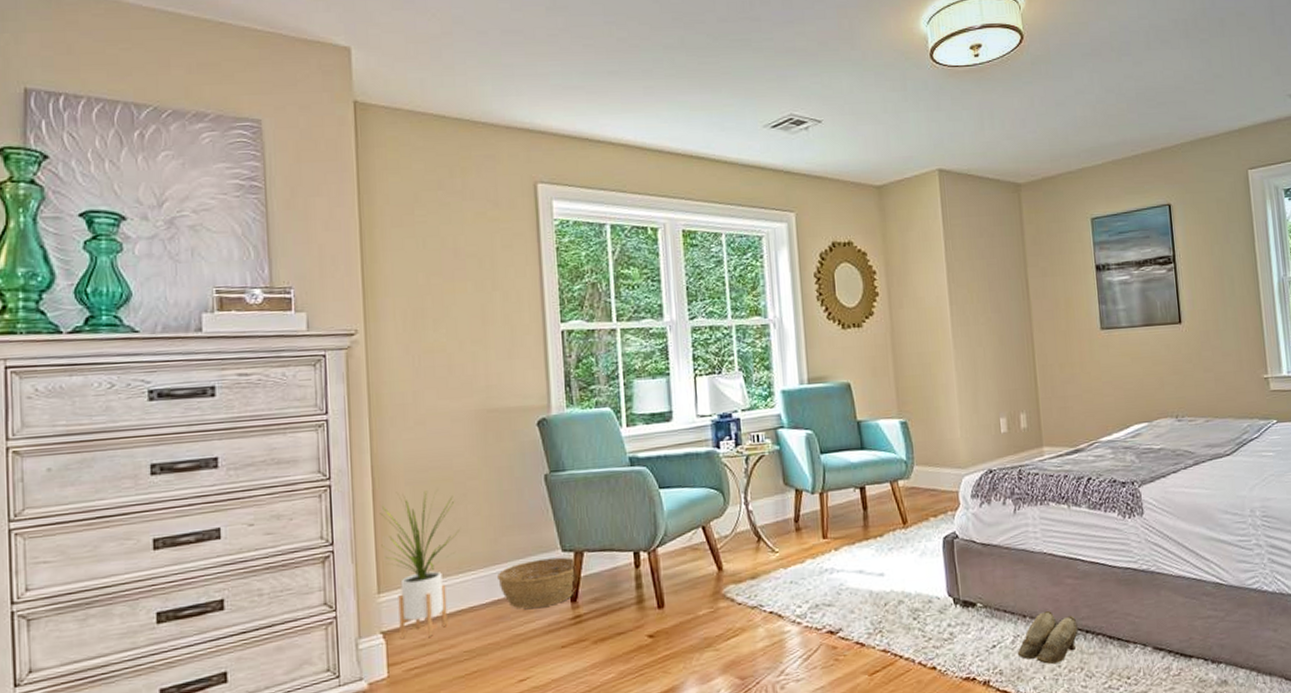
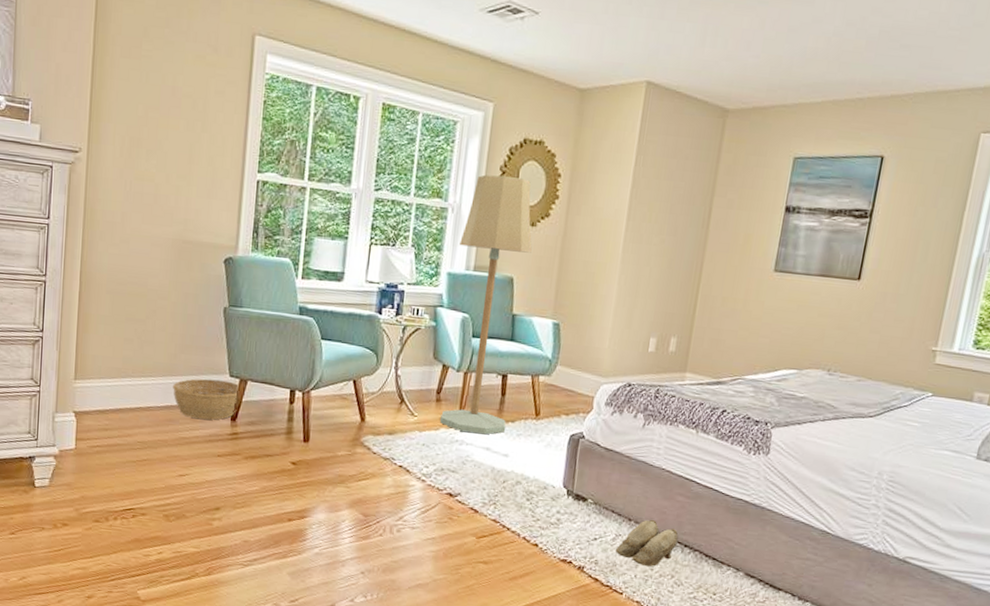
house plant: present [379,491,460,640] -> none [81,299,147,424]
floor lamp: none [788,281,875,558] -> present [440,174,532,435]

